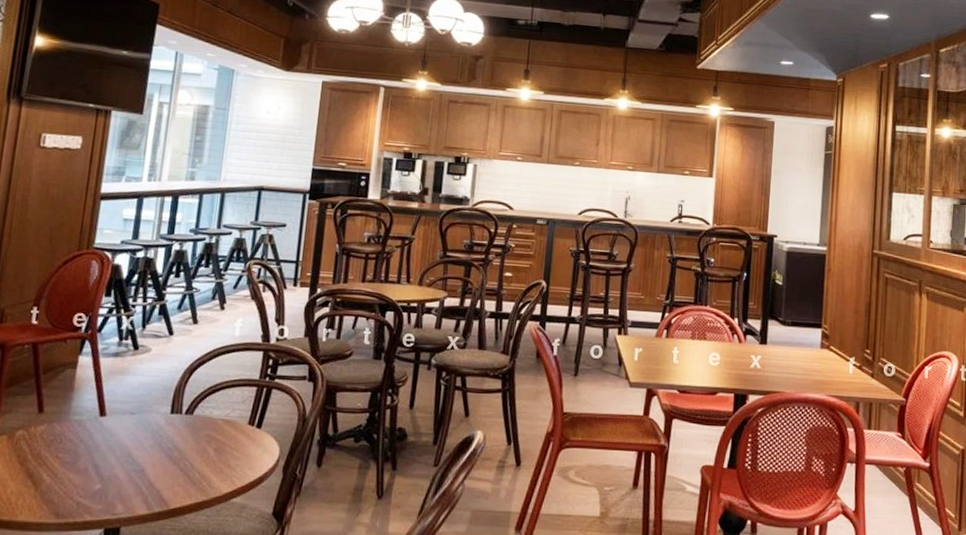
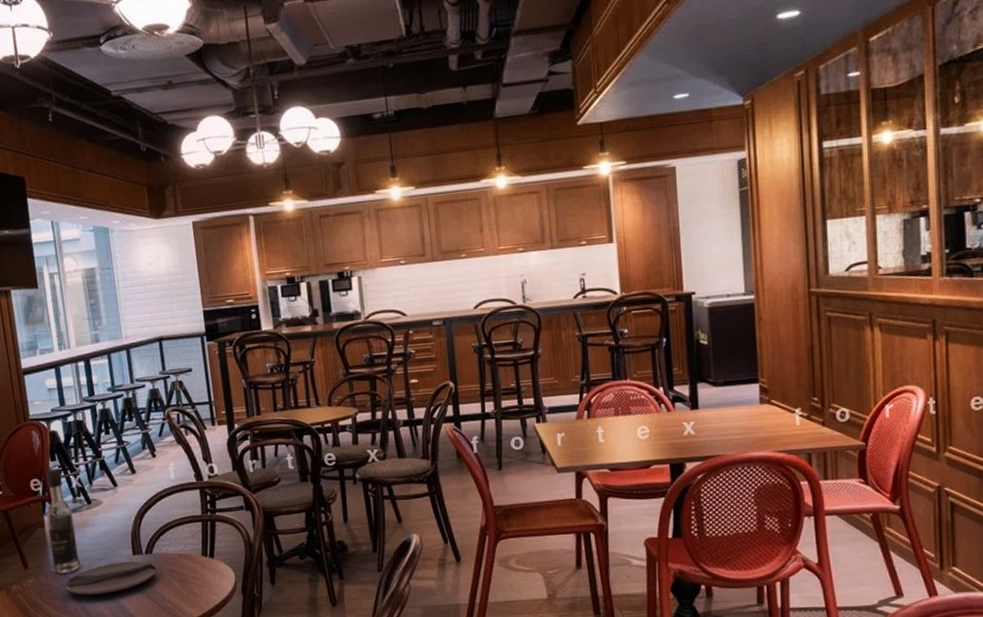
bottle: none [74,305,114,424] -> present [46,468,80,574]
plate: none [81,420,194,454] -> present [65,561,157,596]

